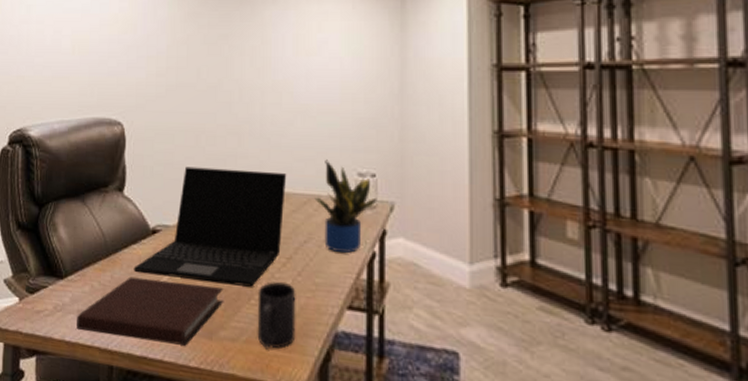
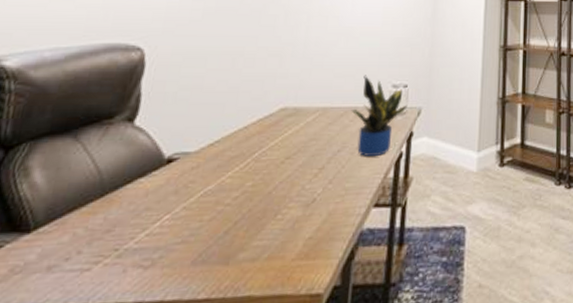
notebook: present [77,276,224,346] -> none [43,208,249,290]
laptop: present [133,166,287,287] -> none [137,89,327,208]
mug: present [257,282,296,349] -> none [280,192,326,261]

